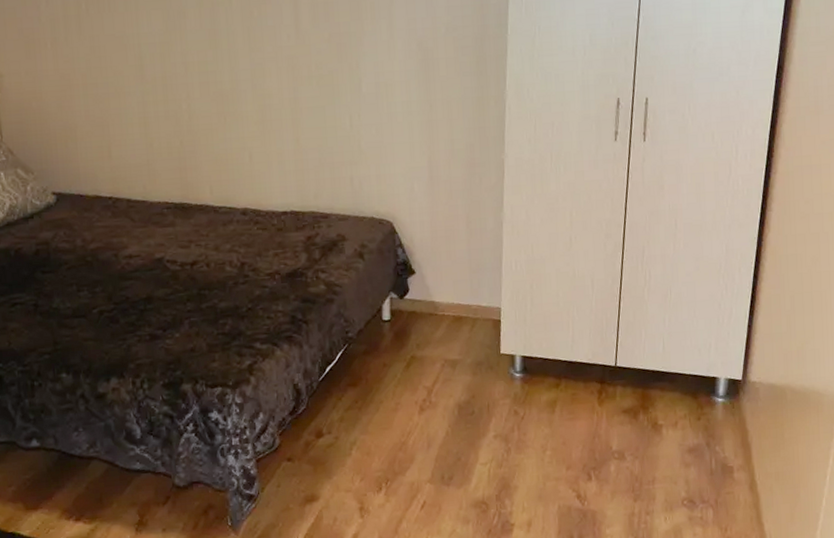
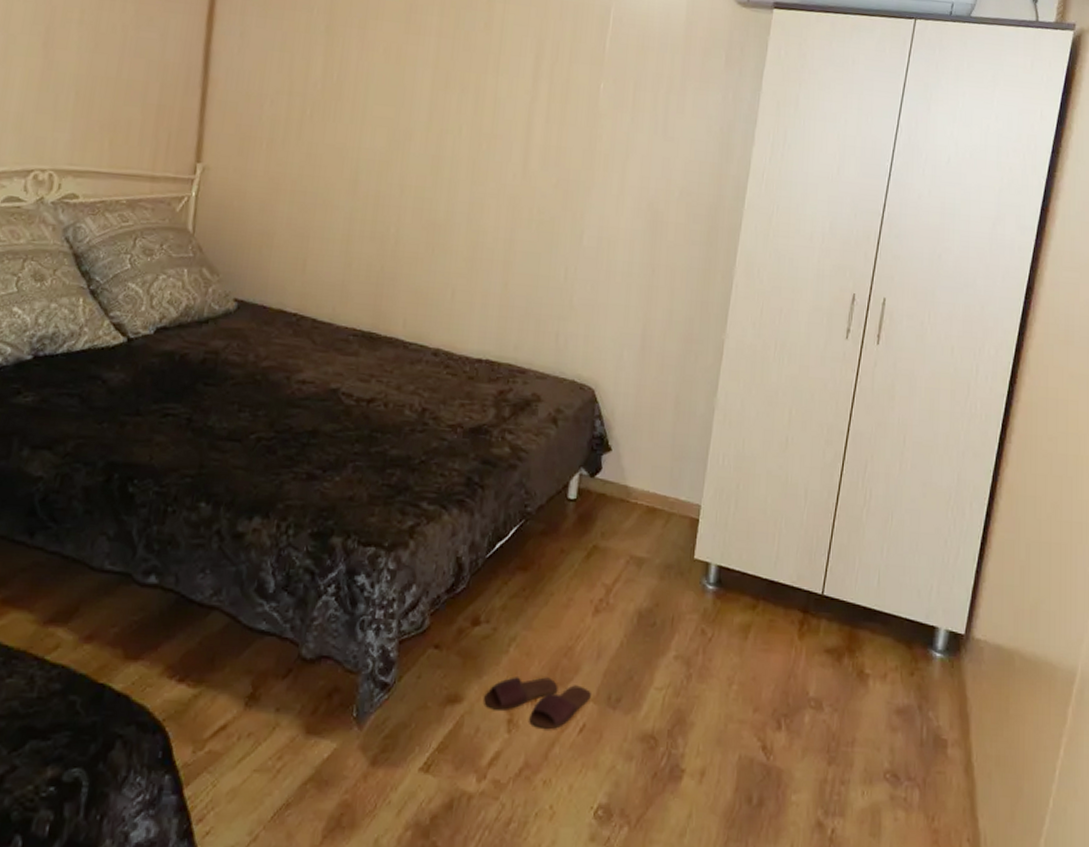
slippers: none [337,469,427,510] -> present [484,677,591,729]

